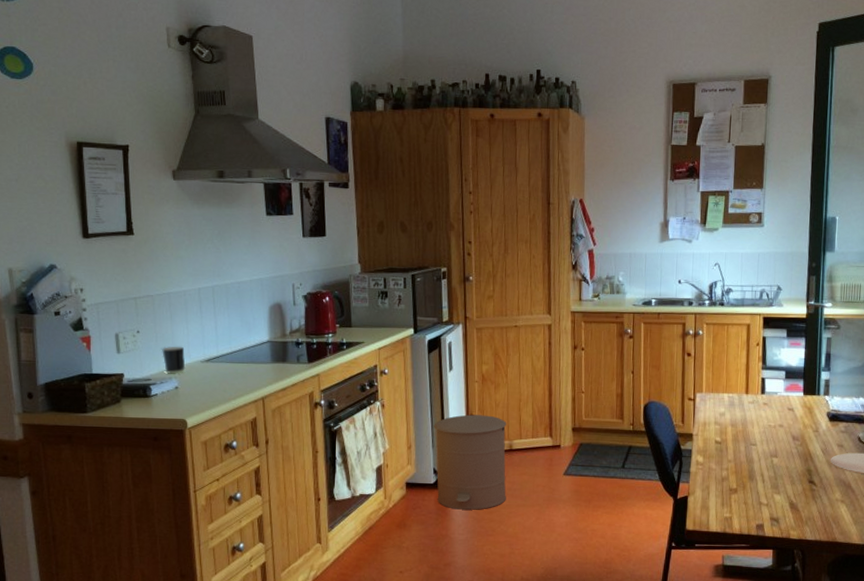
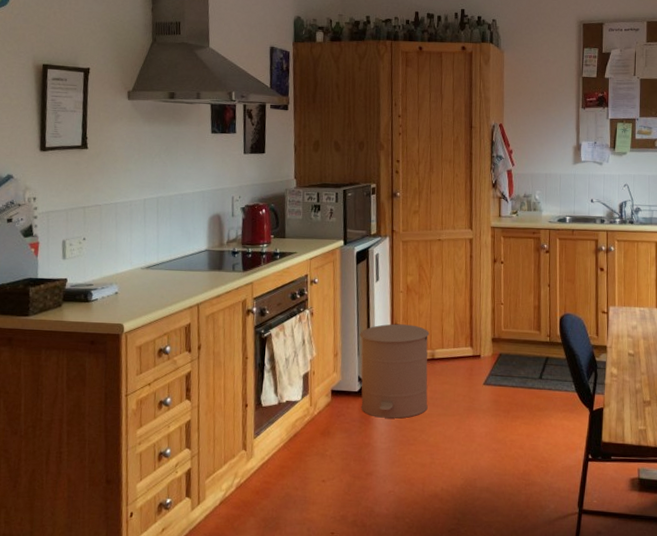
mug: present [162,346,186,374] -> none [105,253,127,280]

